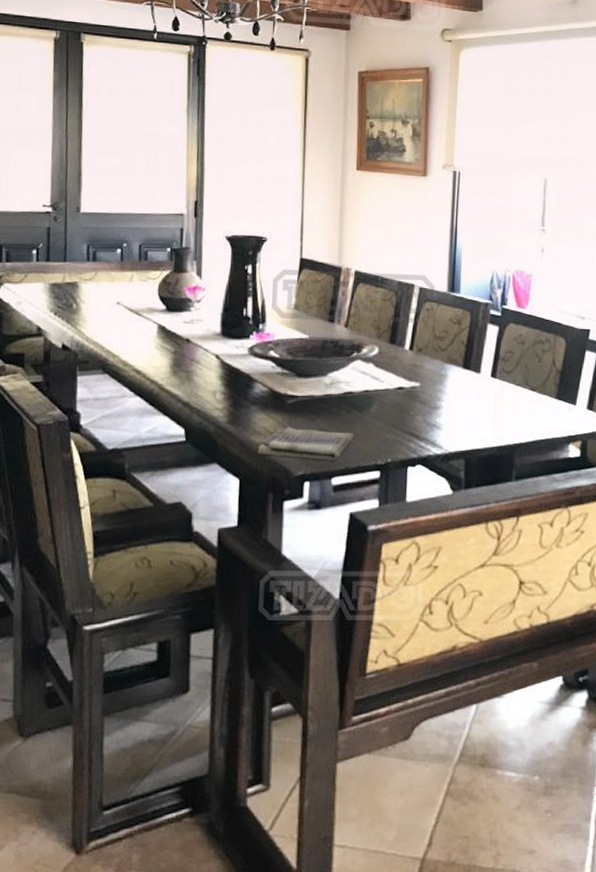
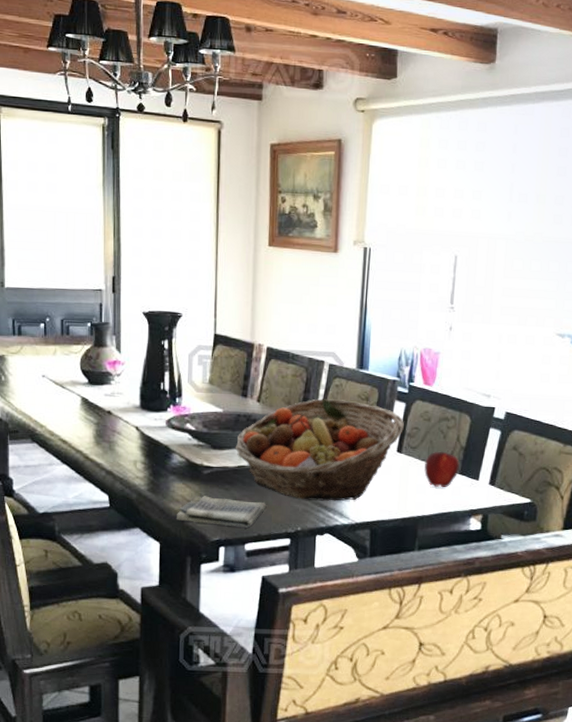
fruit basket: none [321,322,499,430] -> present [235,398,405,501]
apple: none [519,375,557,414] -> present [424,451,460,488]

